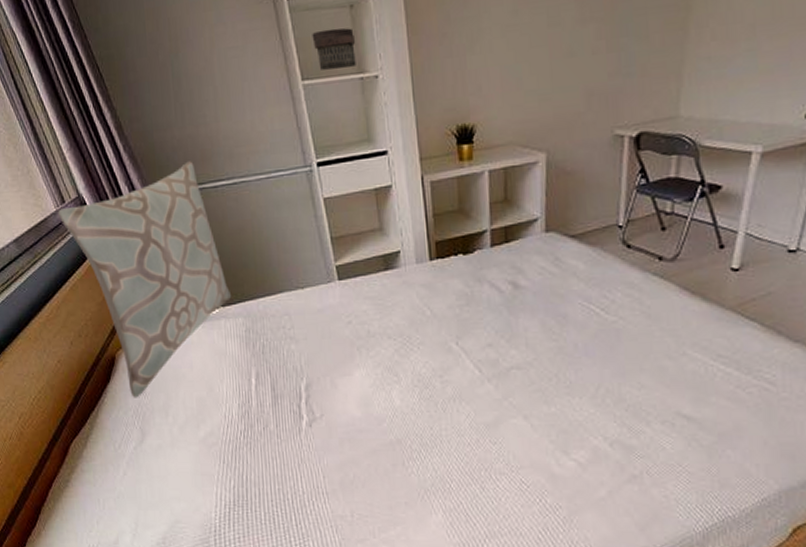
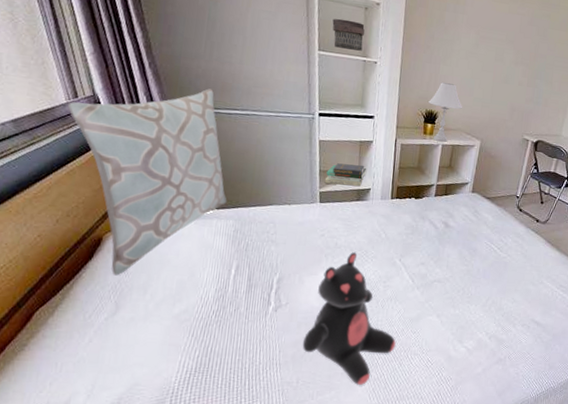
books: none [339,220,391,254] -> present [324,163,367,187]
stuffed animal: none [349,340,471,518] -> present [302,252,396,385]
table lamp: none [458,78,511,168] -> present [428,82,463,143]

